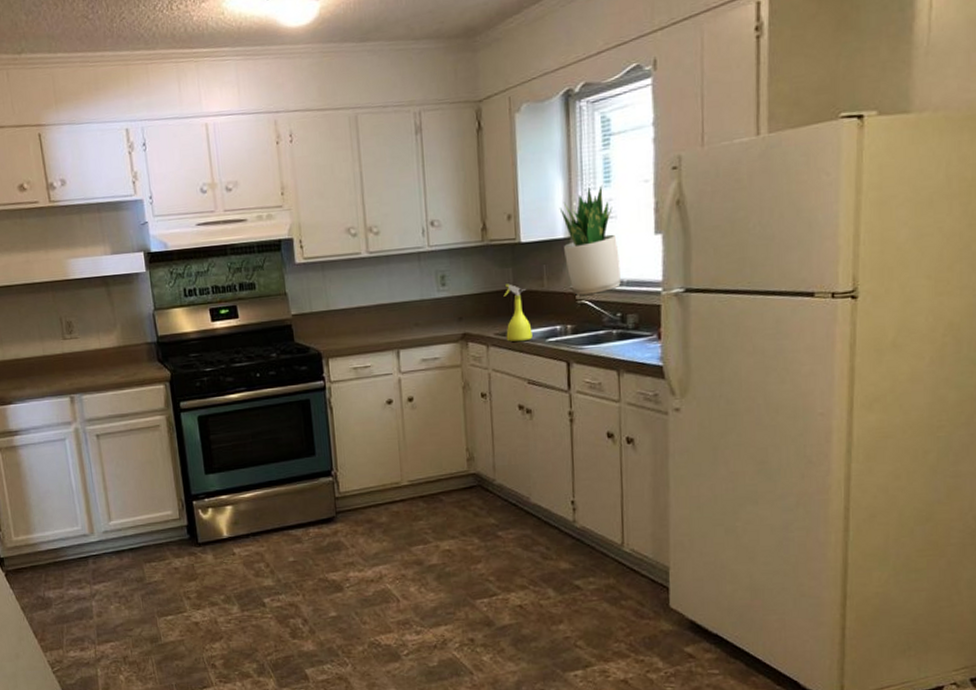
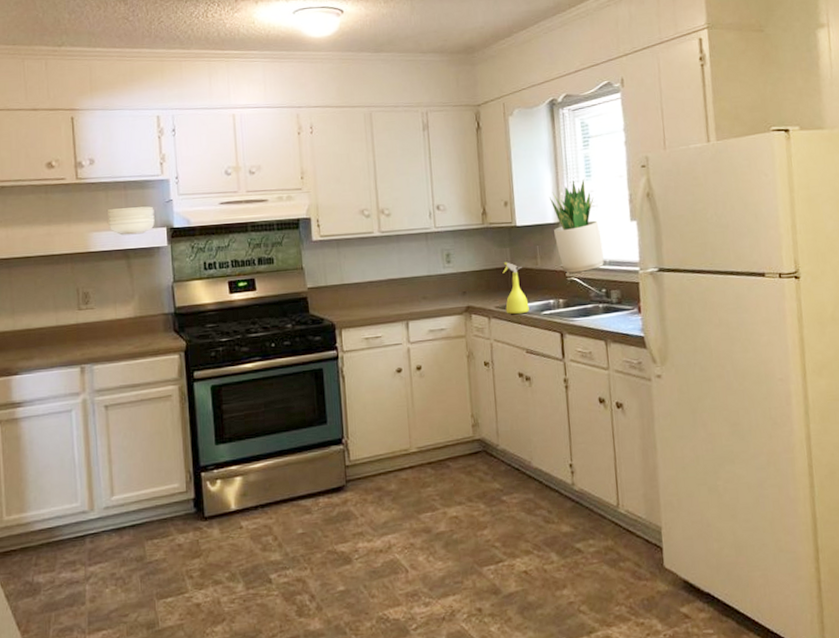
bowl: none [82,229,132,262] -> present [106,206,156,236]

